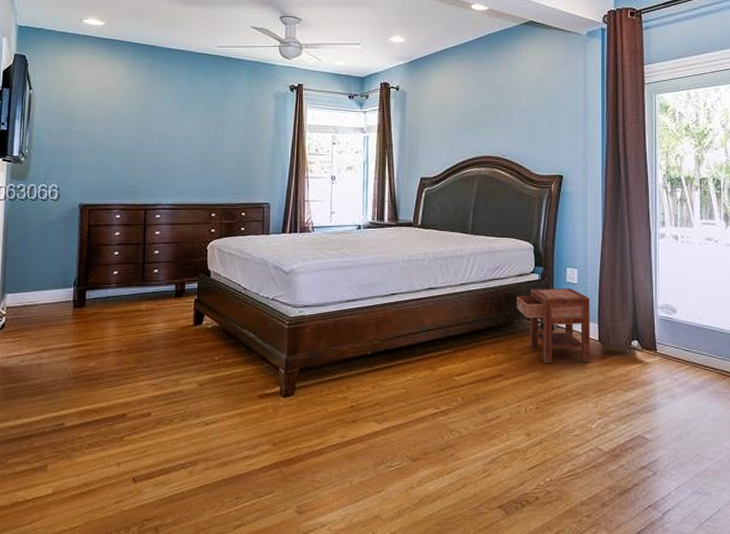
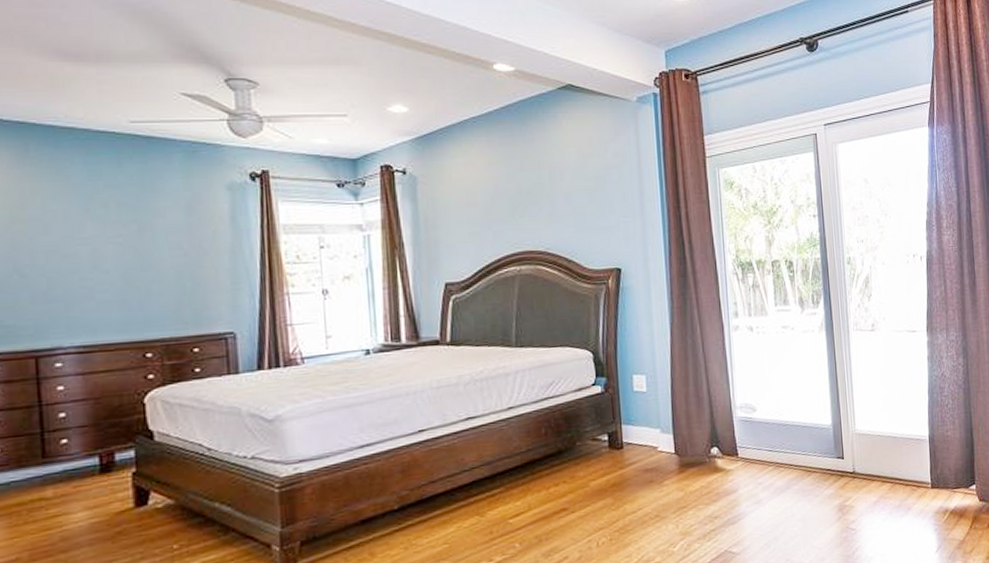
nightstand: present [516,288,590,363] -> none [576,398,667,487]

